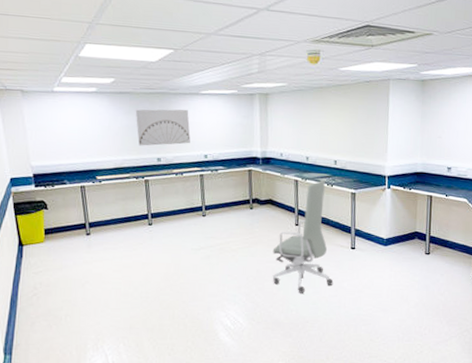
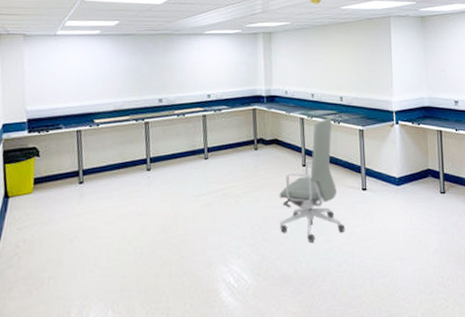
wall art: present [135,109,191,146] -> none [138,49,194,87]

